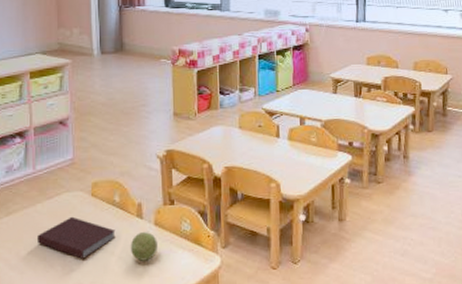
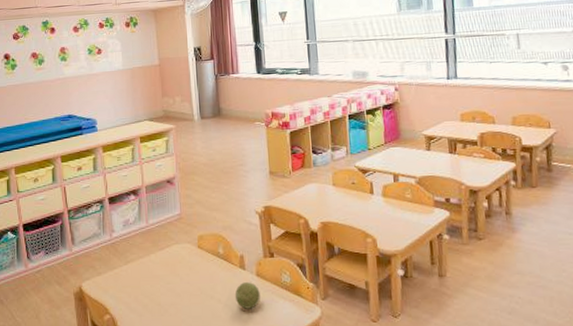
notebook: present [36,216,116,259] -> none [152,266,221,305]

